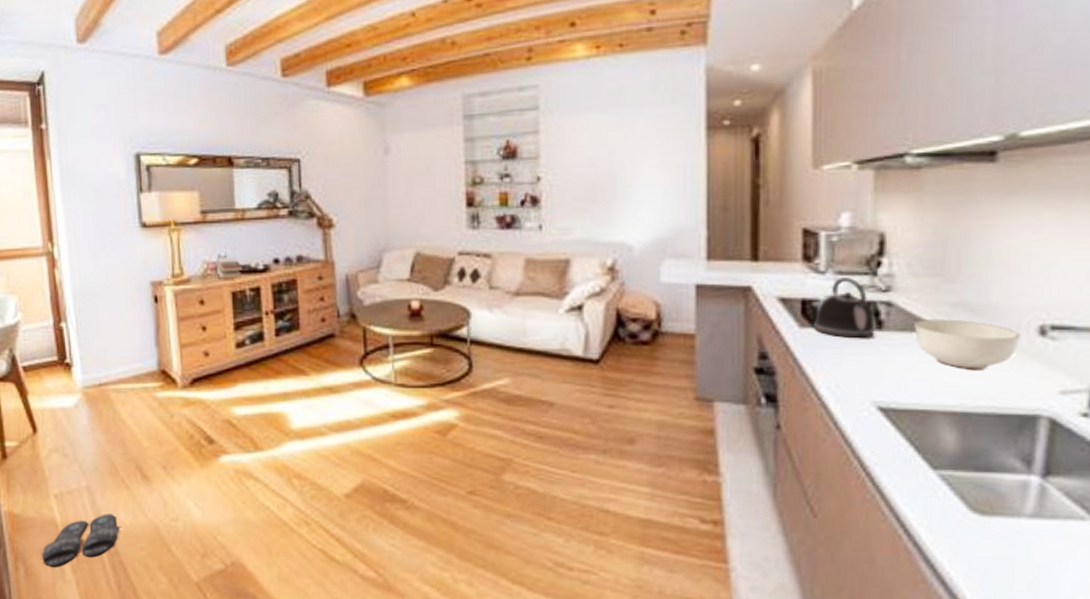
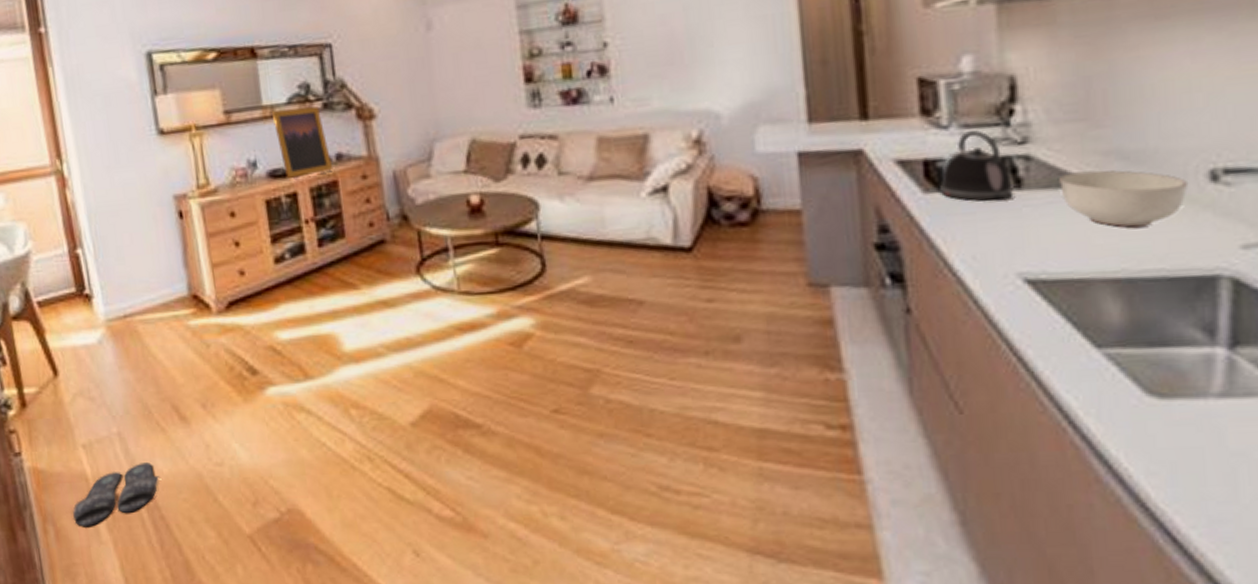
books: present [217,256,244,279] -> none [247,159,277,187]
picture frame: none [242,213,294,275] -> present [271,106,333,180]

